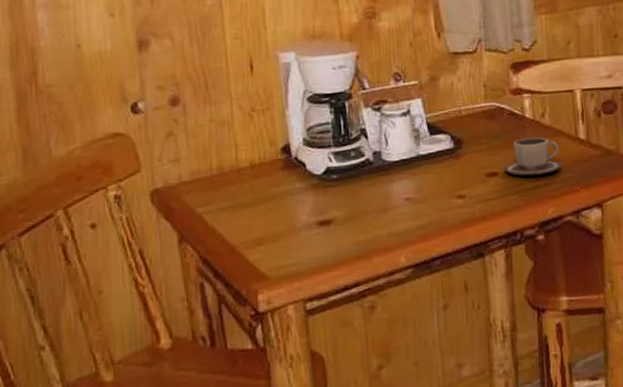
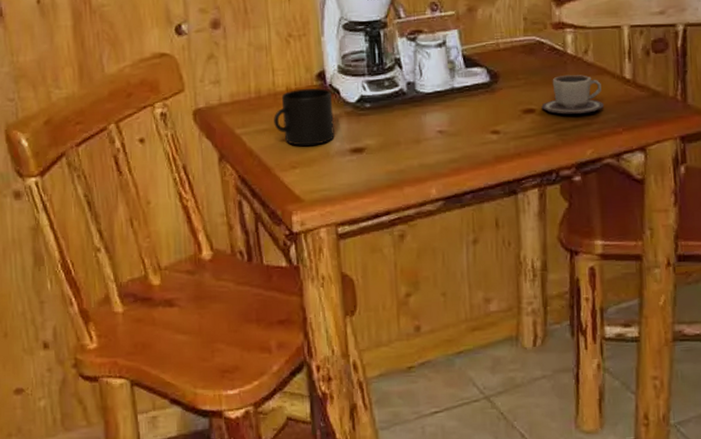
mug: none [237,162,301,222] -> present [274,88,335,146]

